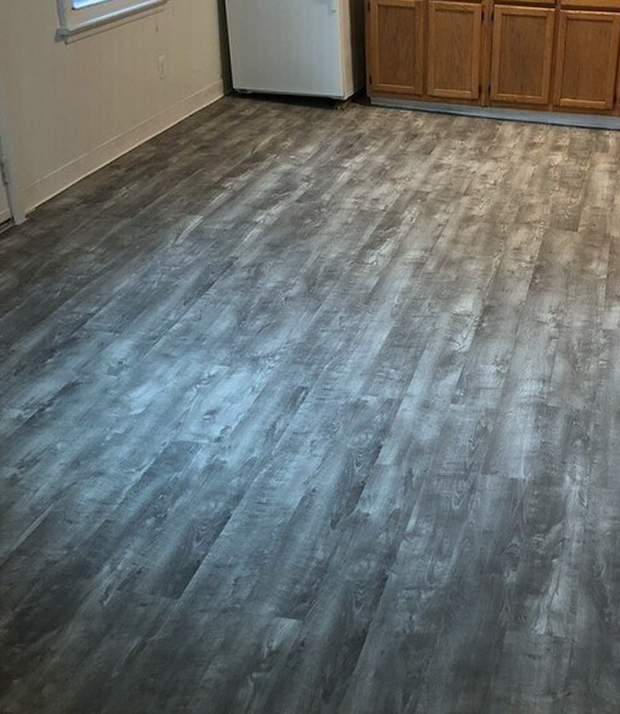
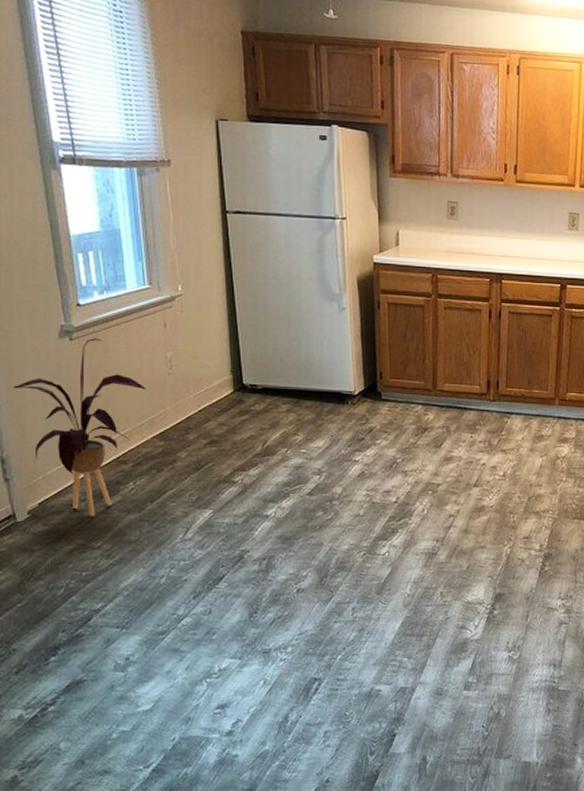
house plant: none [10,42,139,221] -> present [12,338,146,517]

